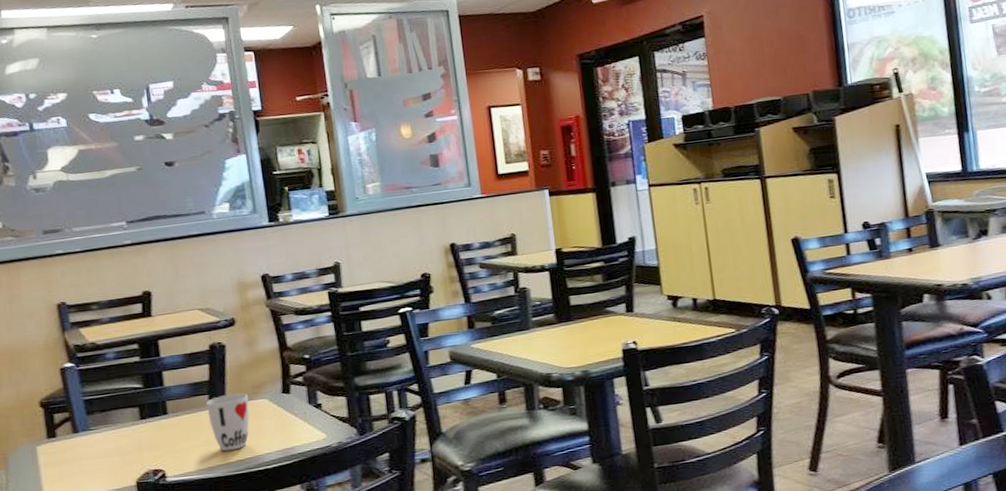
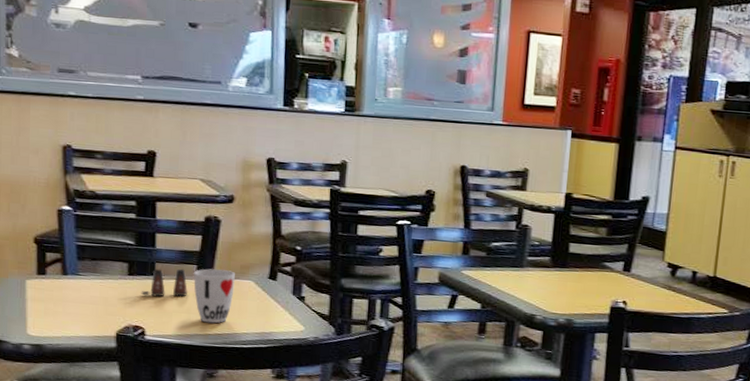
salt shaker: none [155,401,204,437] -> present [141,268,189,297]

